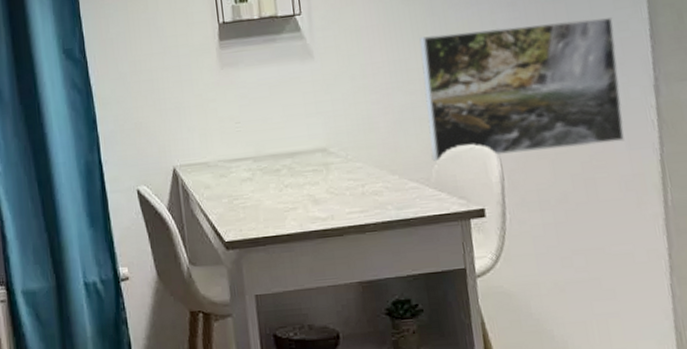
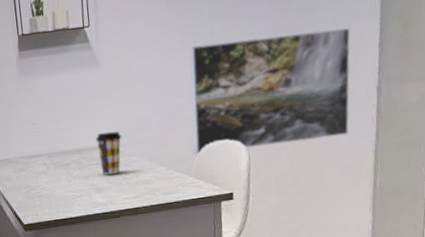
coffee cup: none [311,132,343,184] -> present [96,131,122,175]

